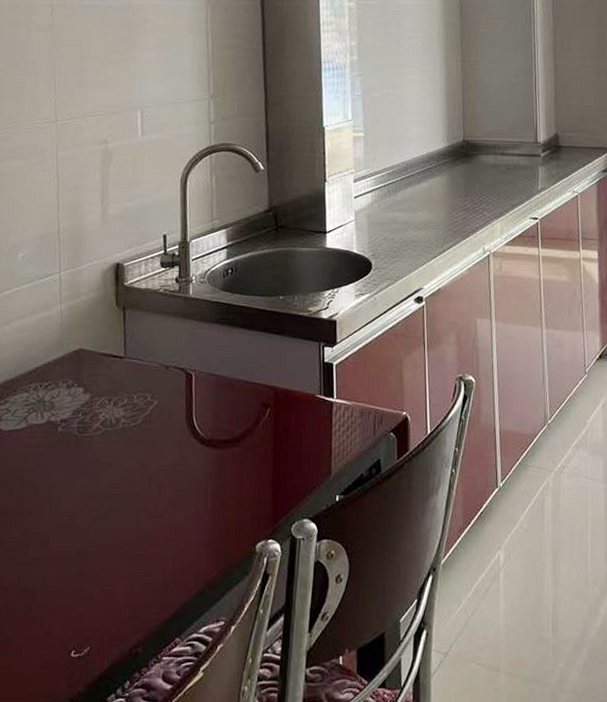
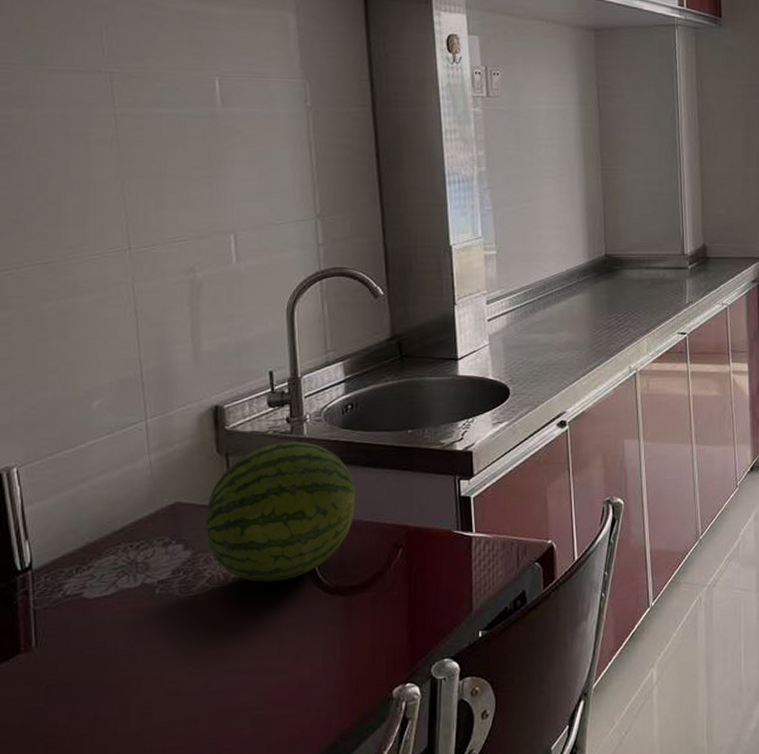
fruit: none [102,300,231,429] -> present [205,441,355,582]

